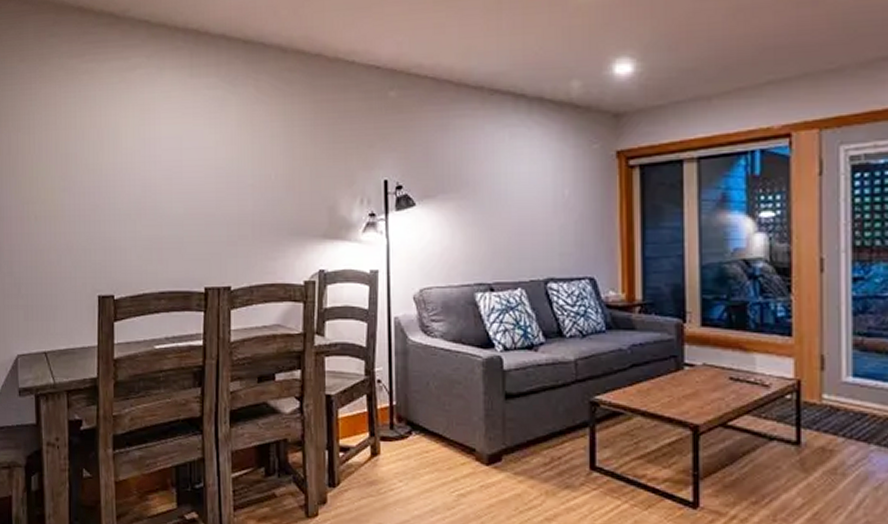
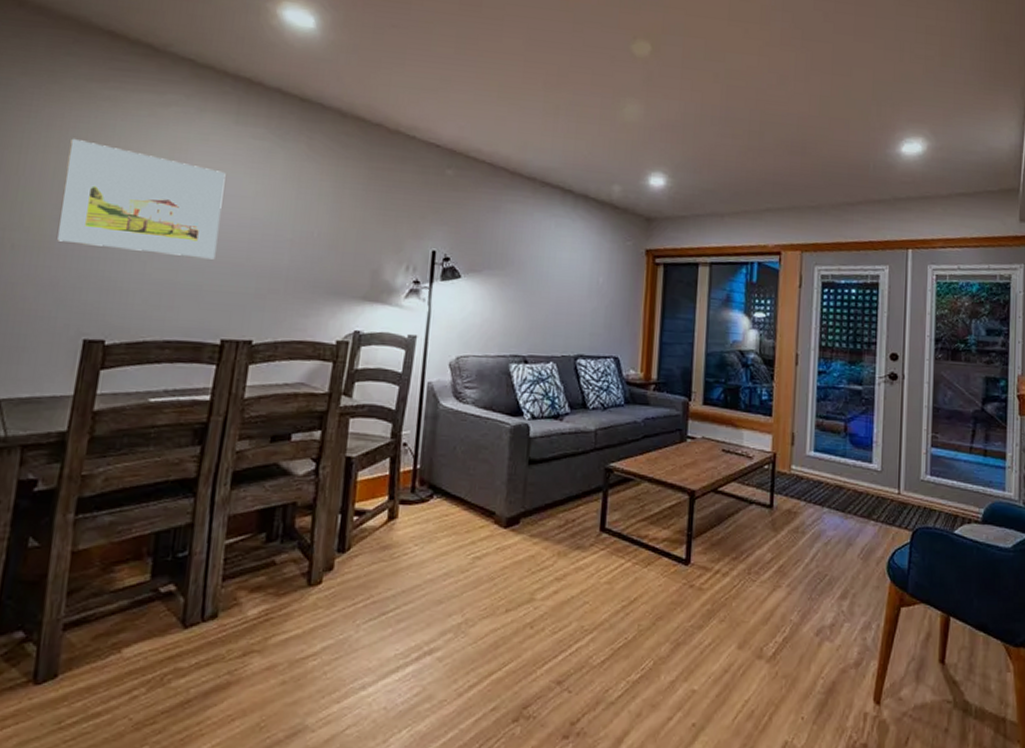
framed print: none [64,113,190,212] -> present [57,138,226,260]

